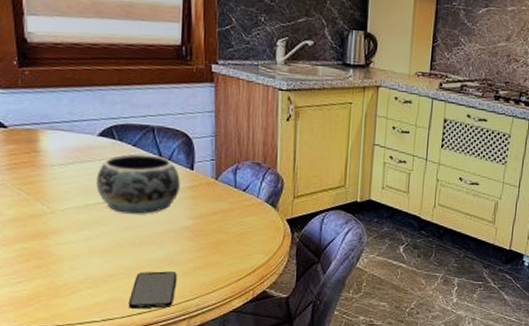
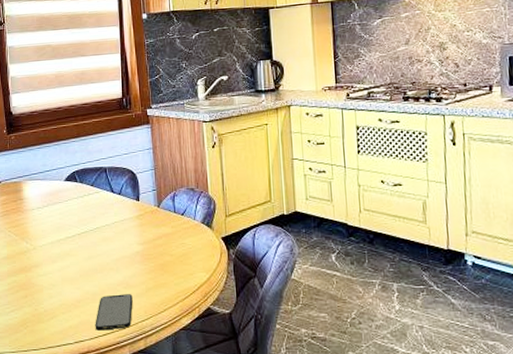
decorative bowl: present [96,154,180,214] -> none [65,191,130,244]

